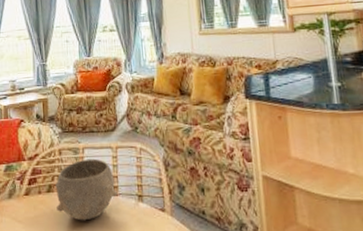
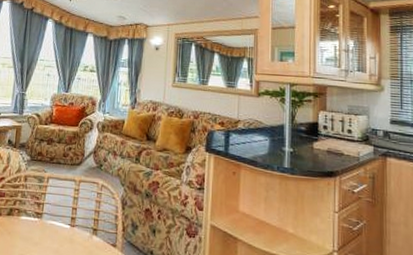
bowl: present [55,158,118,221] -> none [14,188,75,247]

